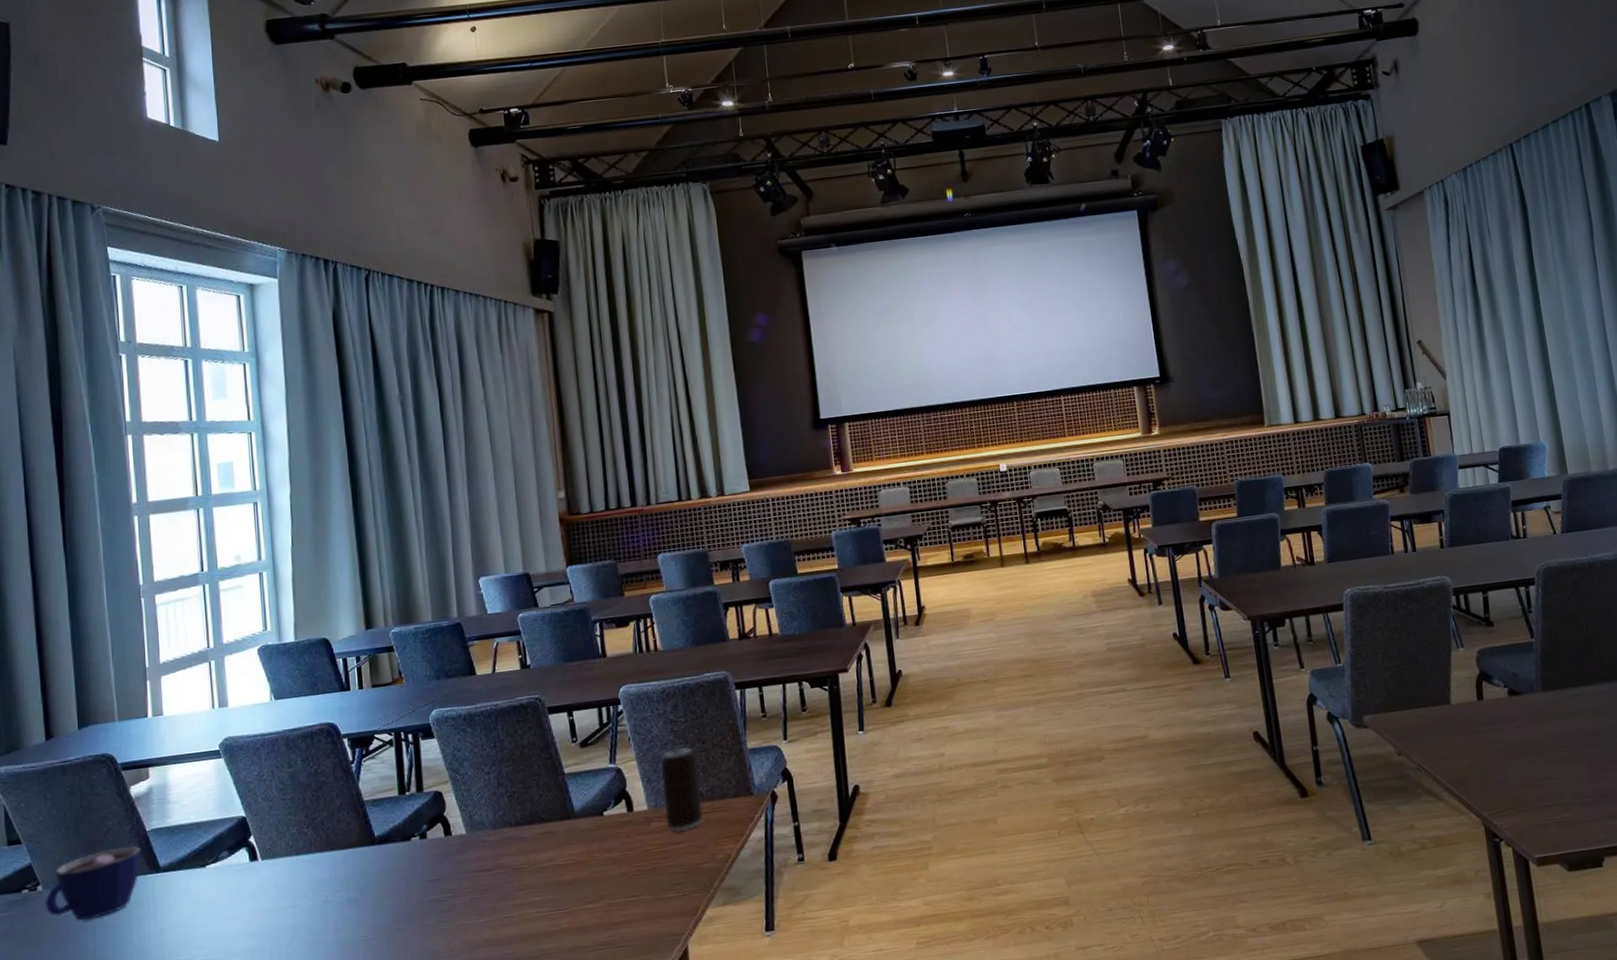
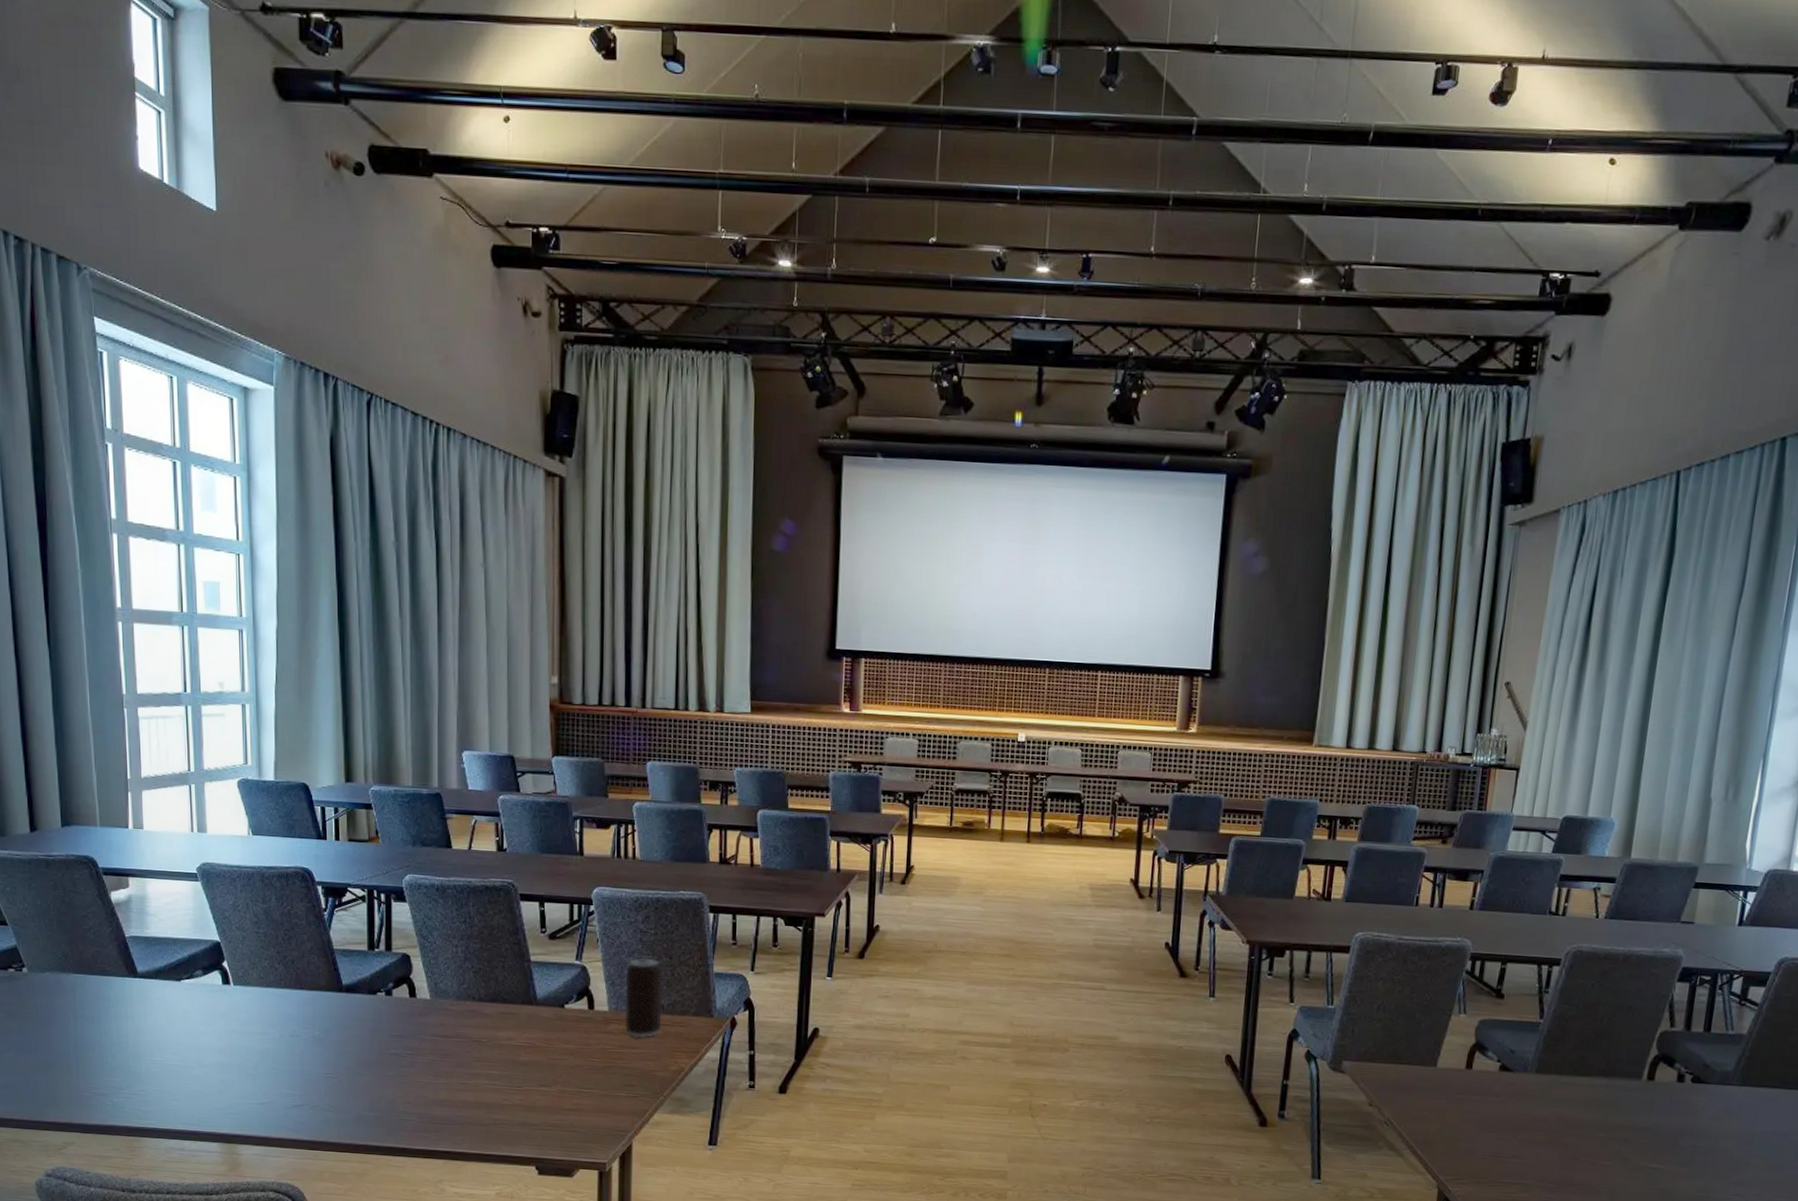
cup: present [44,845,141,921] -> none [29,946,120,1008]

